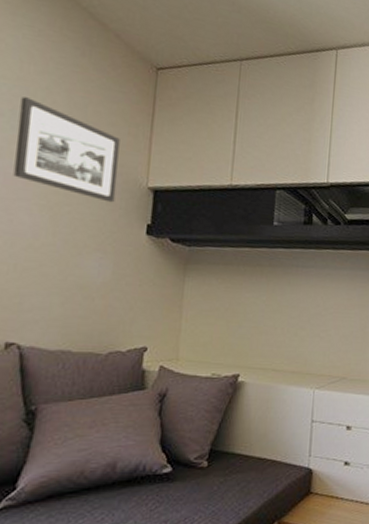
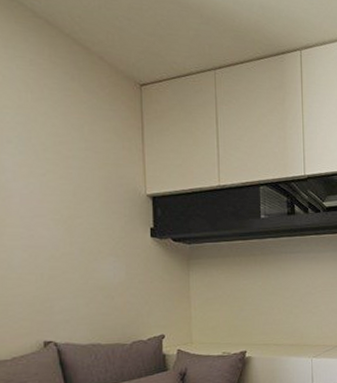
picture frame: present [13,97,120,203] -> none [24,123,119,212]

